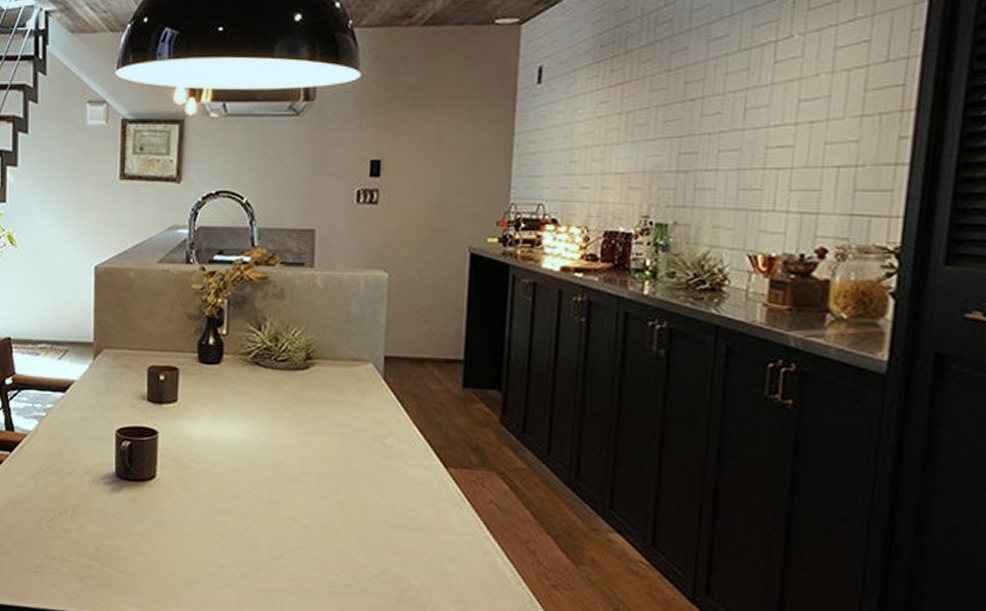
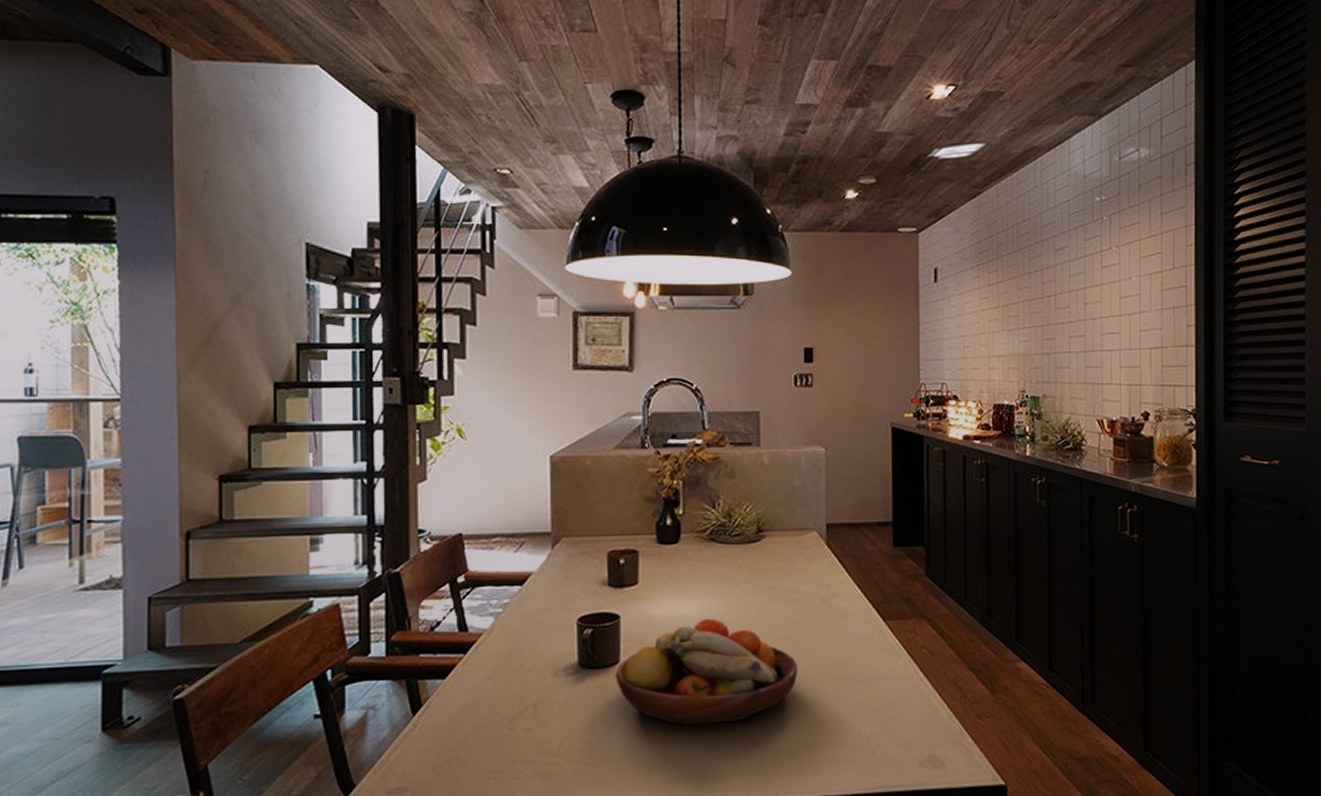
fruit bowl: none [151,443,343,553] -> present [615,618,798,725]

